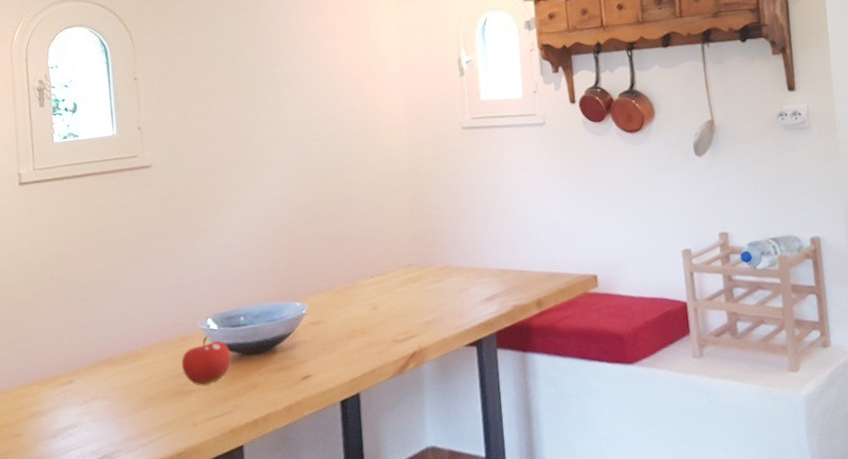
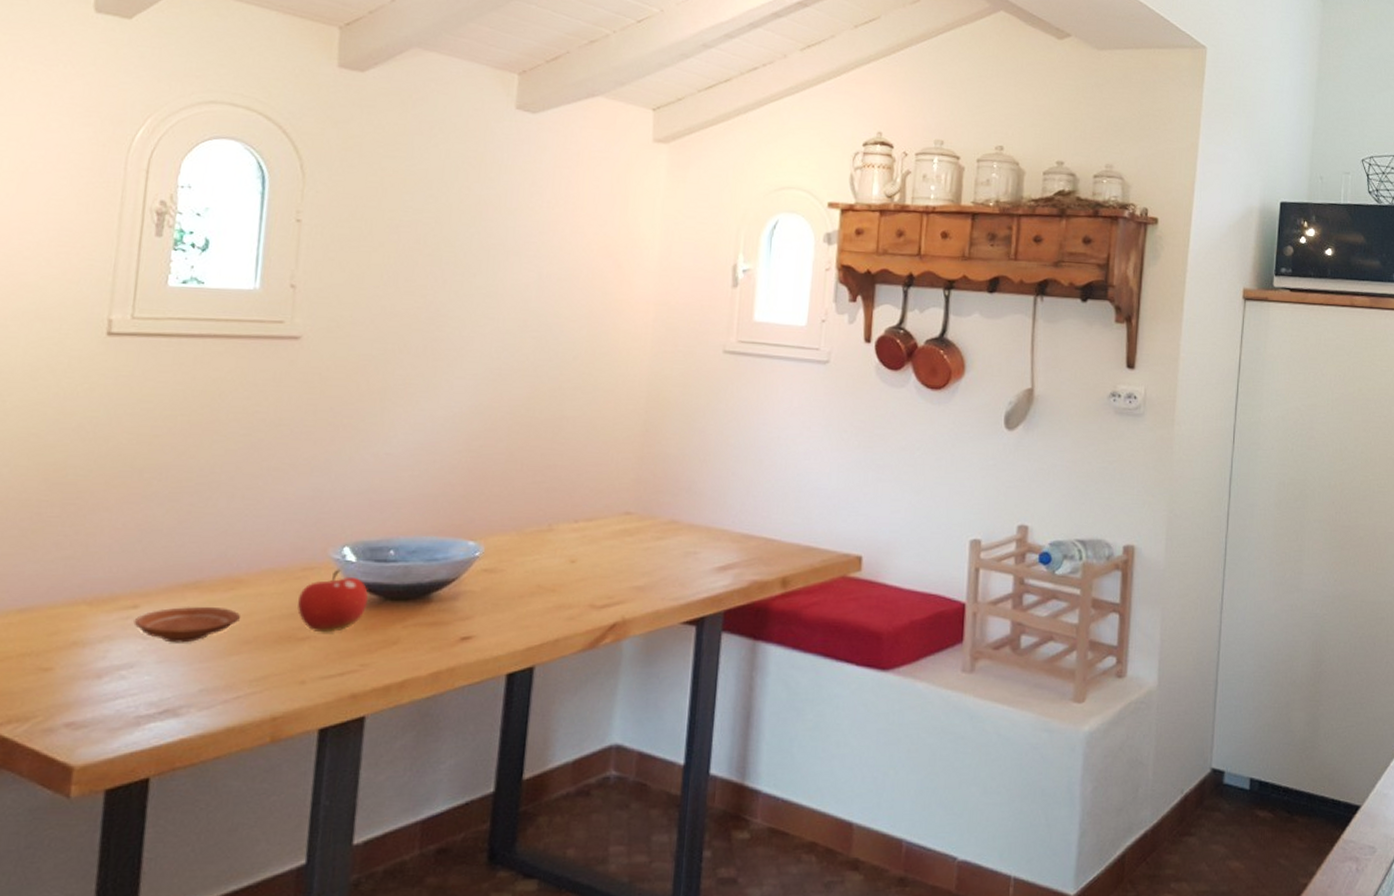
plate: none [71,375,144,406] -> present [133,606,241,643]

